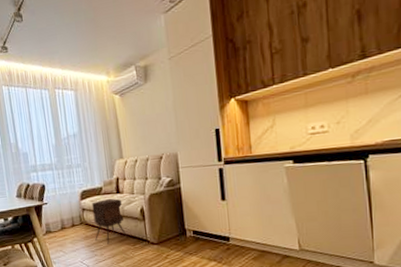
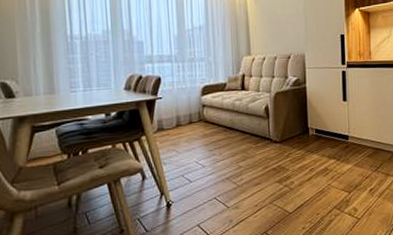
side table: present [92,198,128,244] -> none [213,95,250,143]

